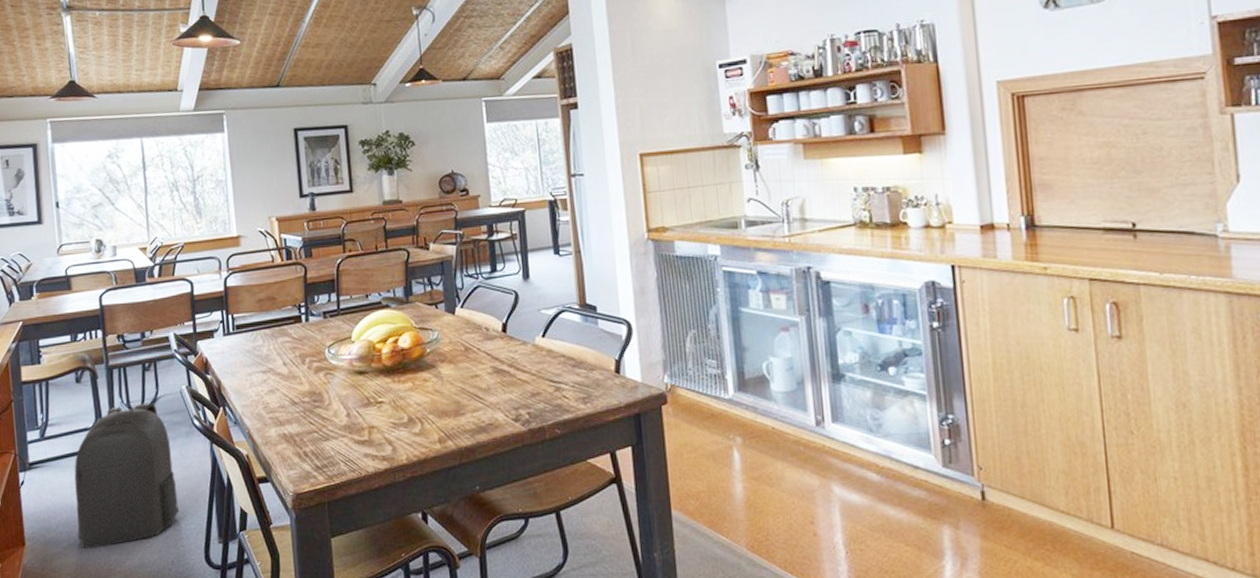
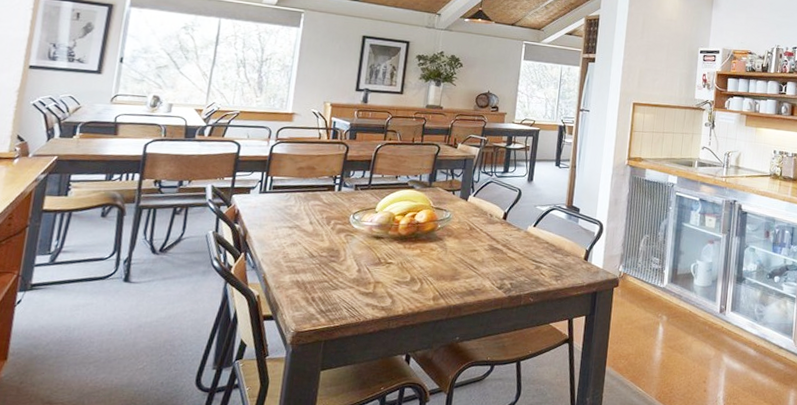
backpack: present [74,402,179,549] -> none [67,239,186,367]

